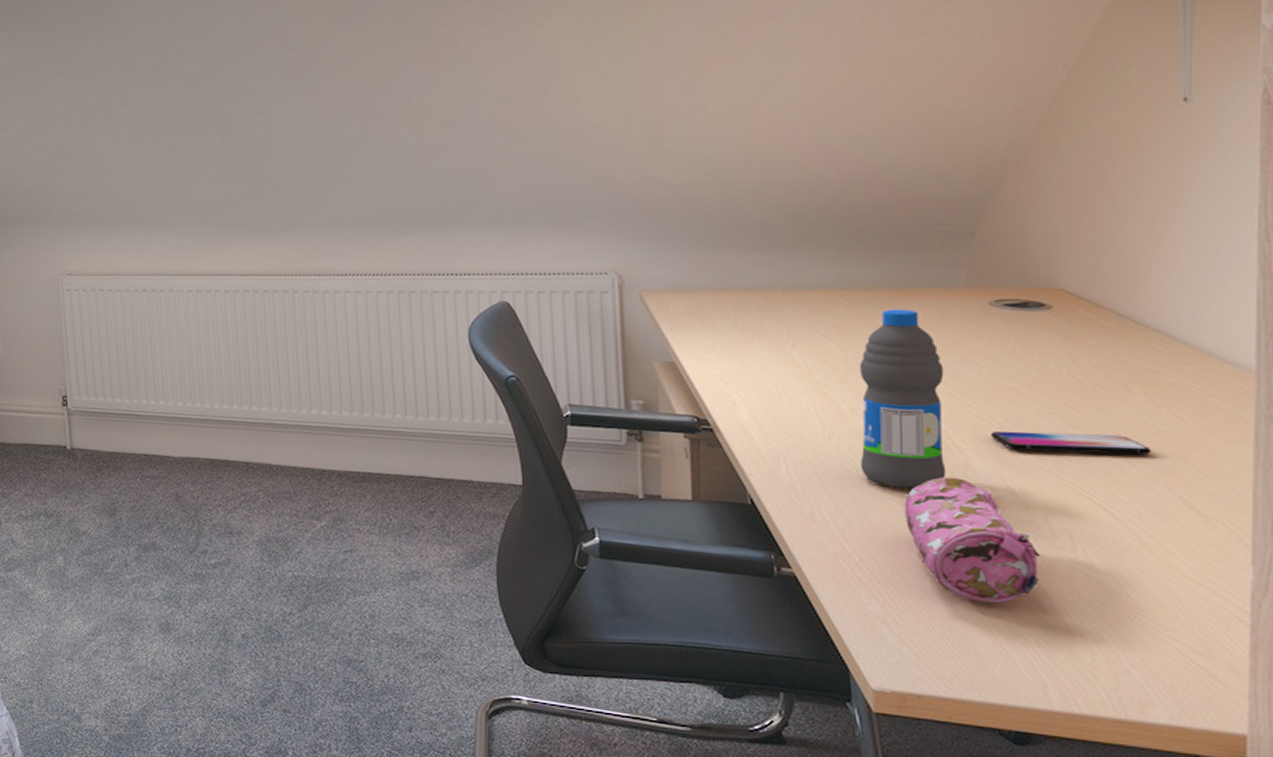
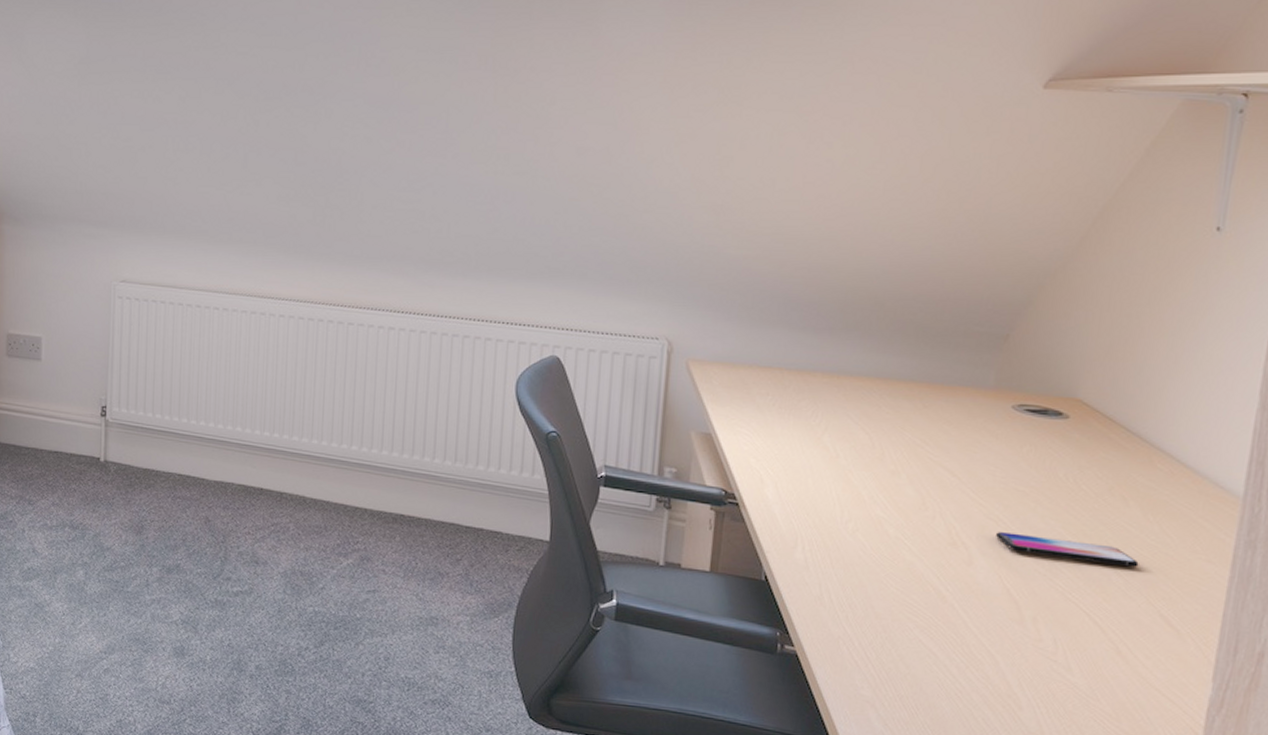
water bottle: present [859,309,946,489] -> none [871,403,962,580]
pencil case: present [904,477,1040,603] -> none [905,571,1025,697]

